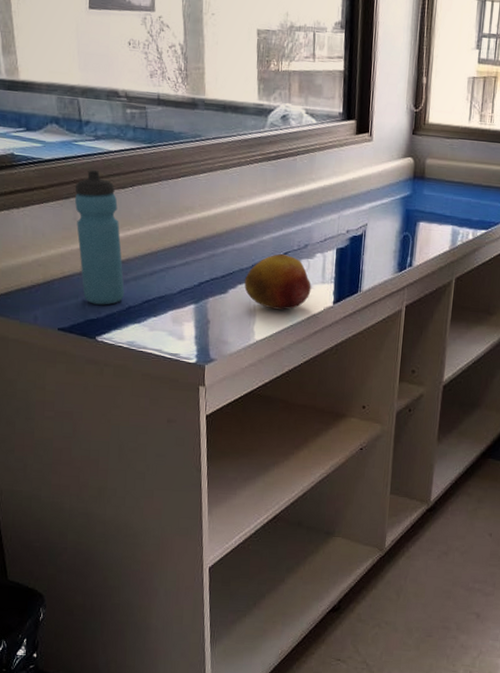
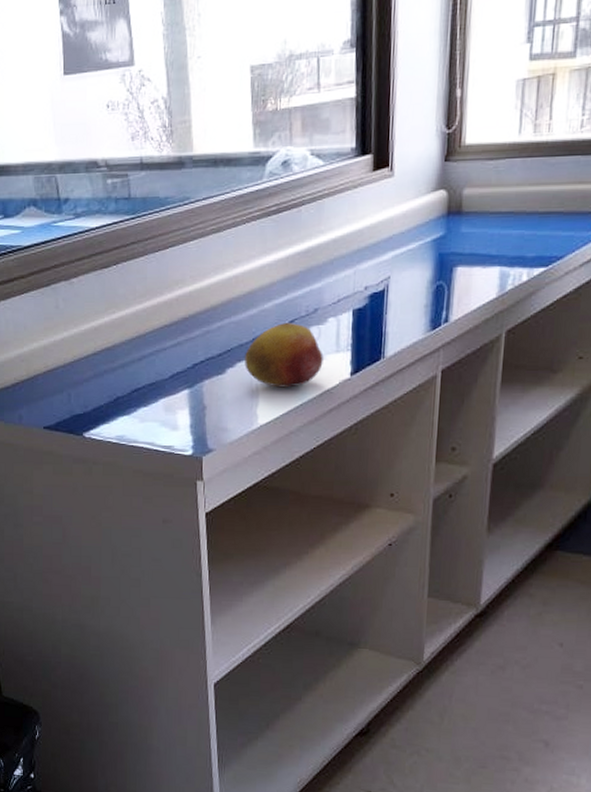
water bottle: present [74,169,125,305] -> none [55,250,112,398]

